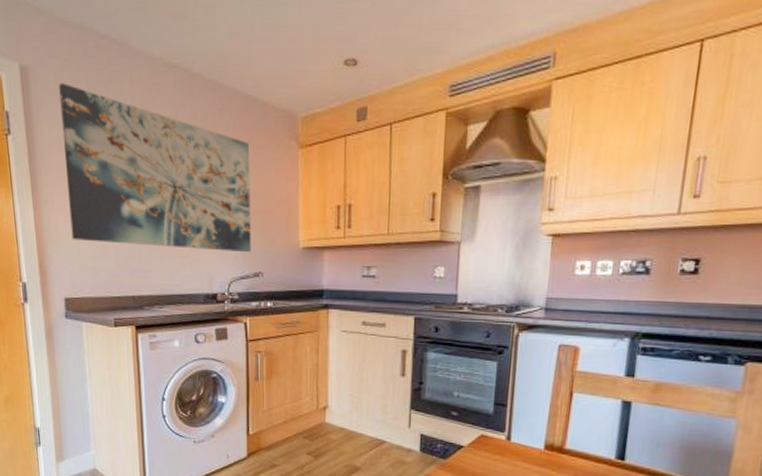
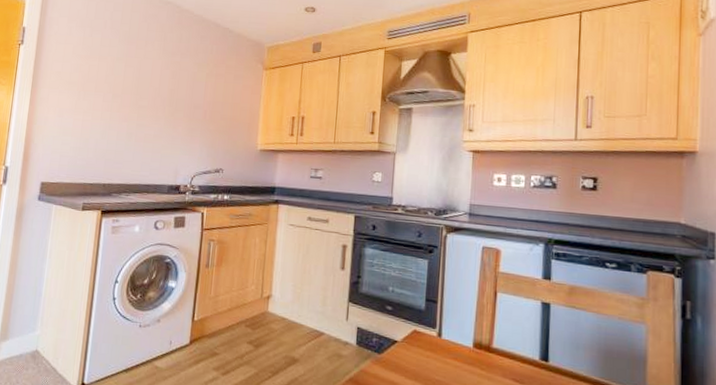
wall art: present [59,83,251,253] -> none [58,9,223,152]

